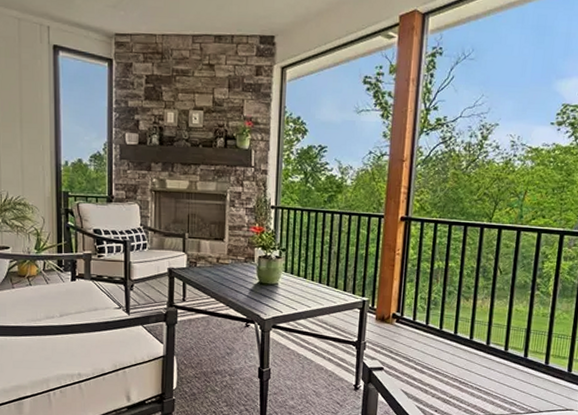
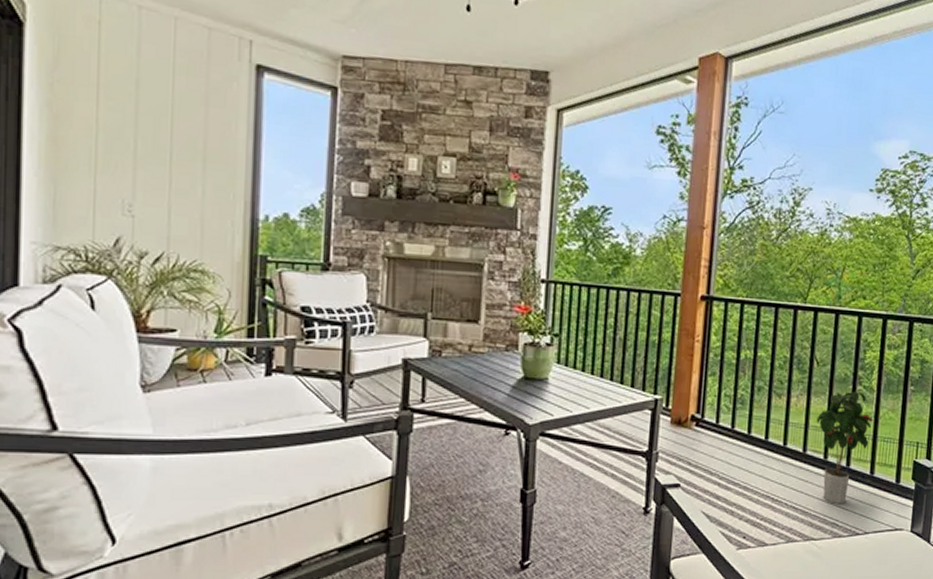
potted plant: none [499,296,549,387] -> present [816,392,874,503]

